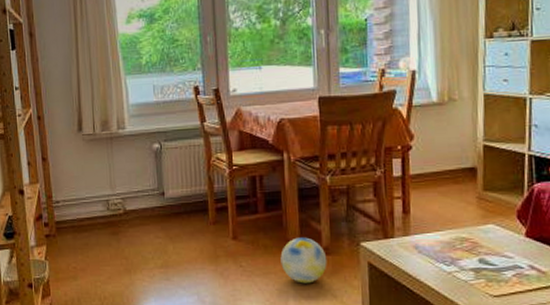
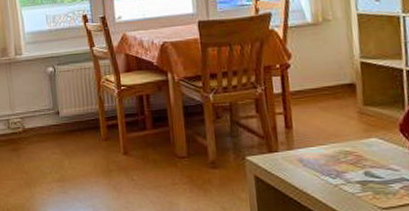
ball: present [280,237,327,284] -> none [169,152,215,196]

